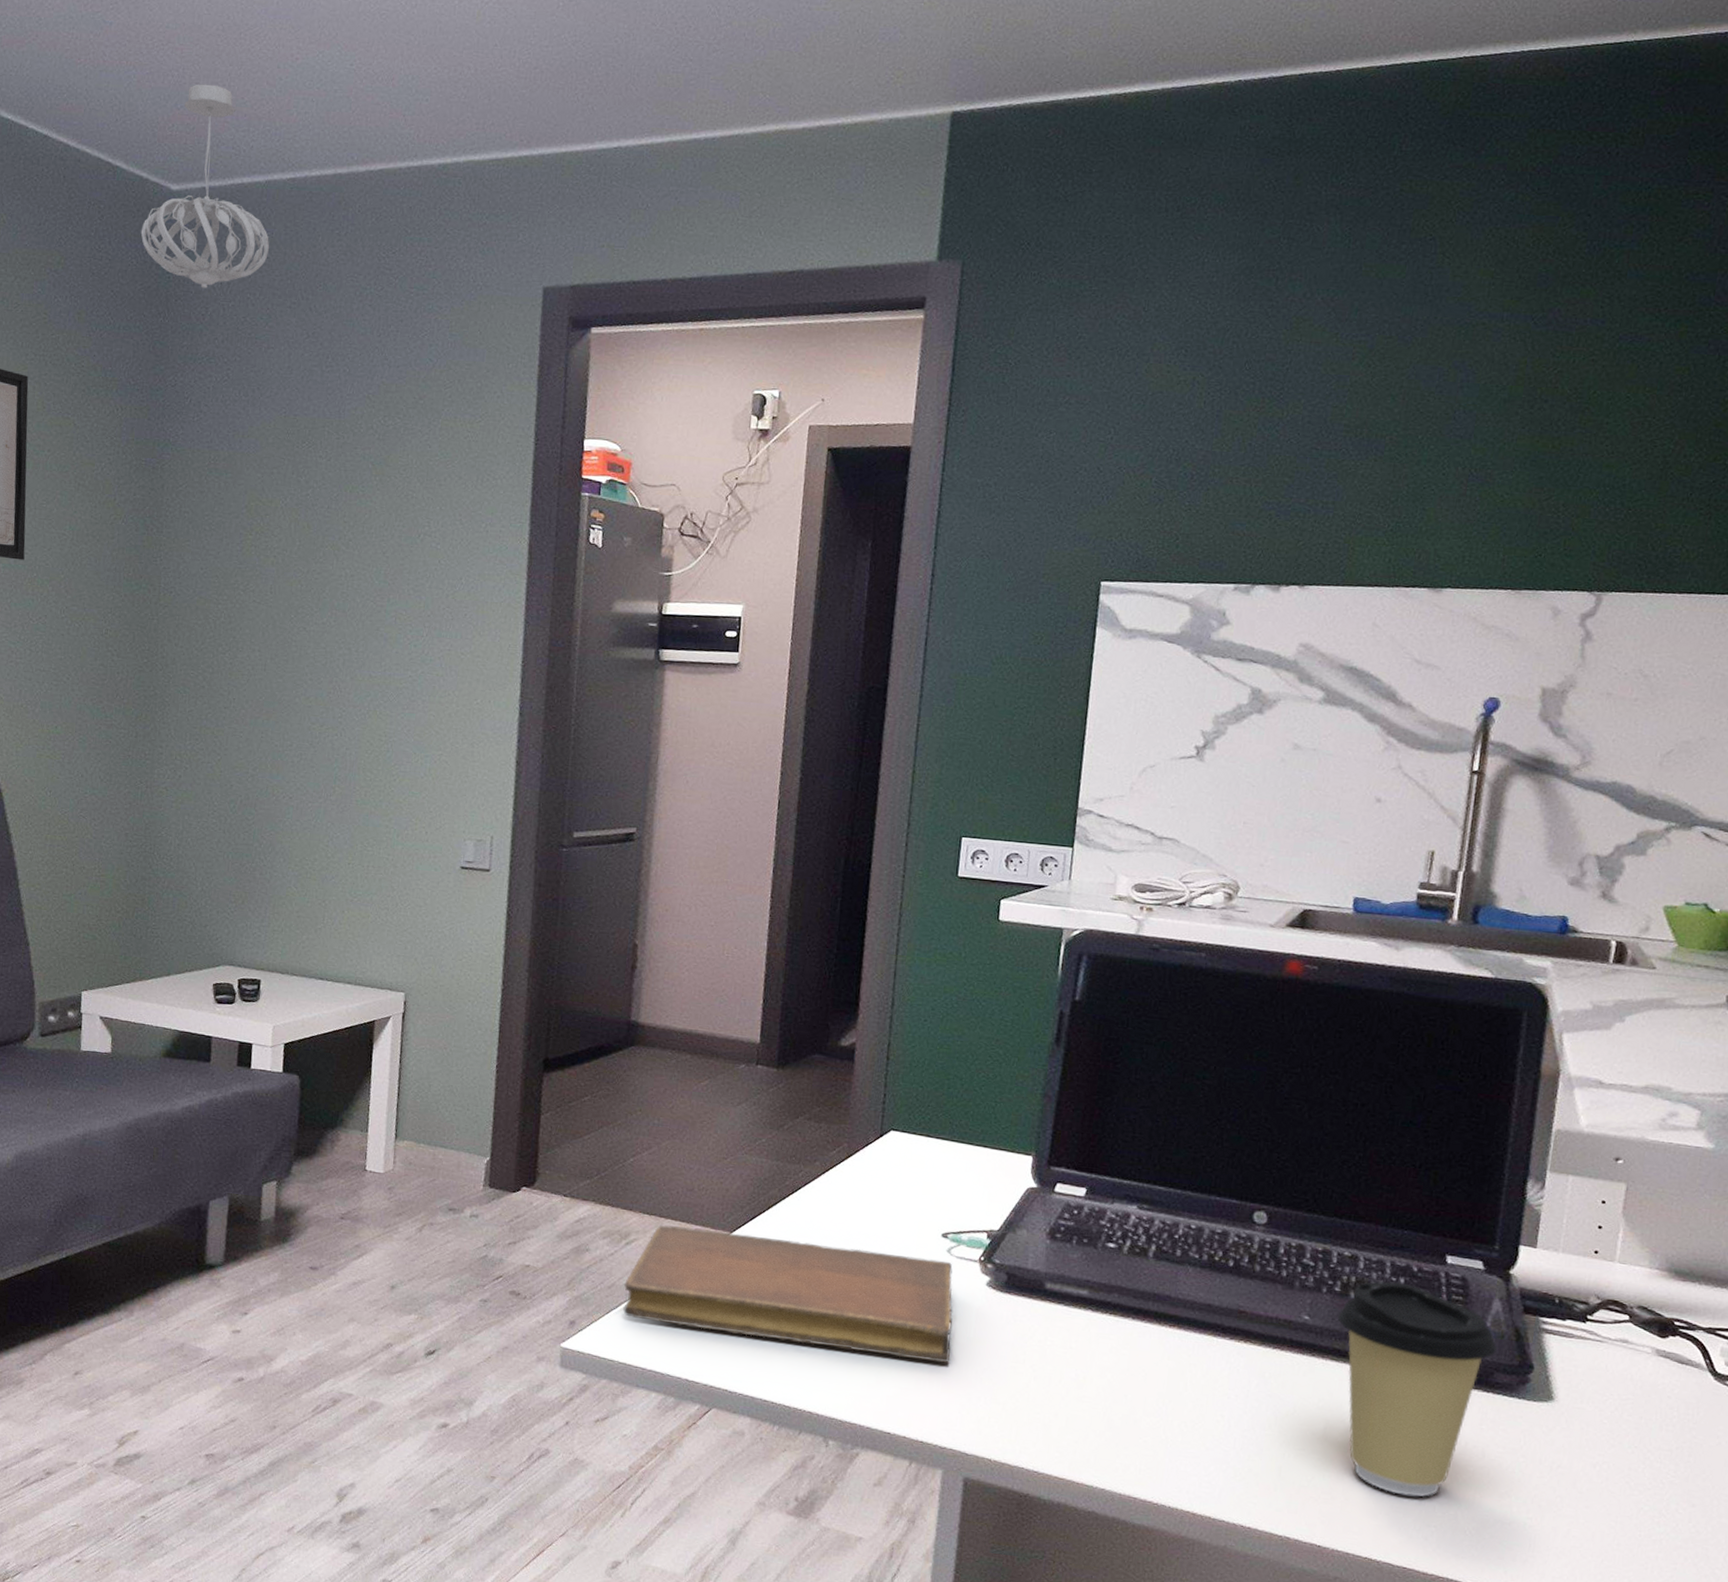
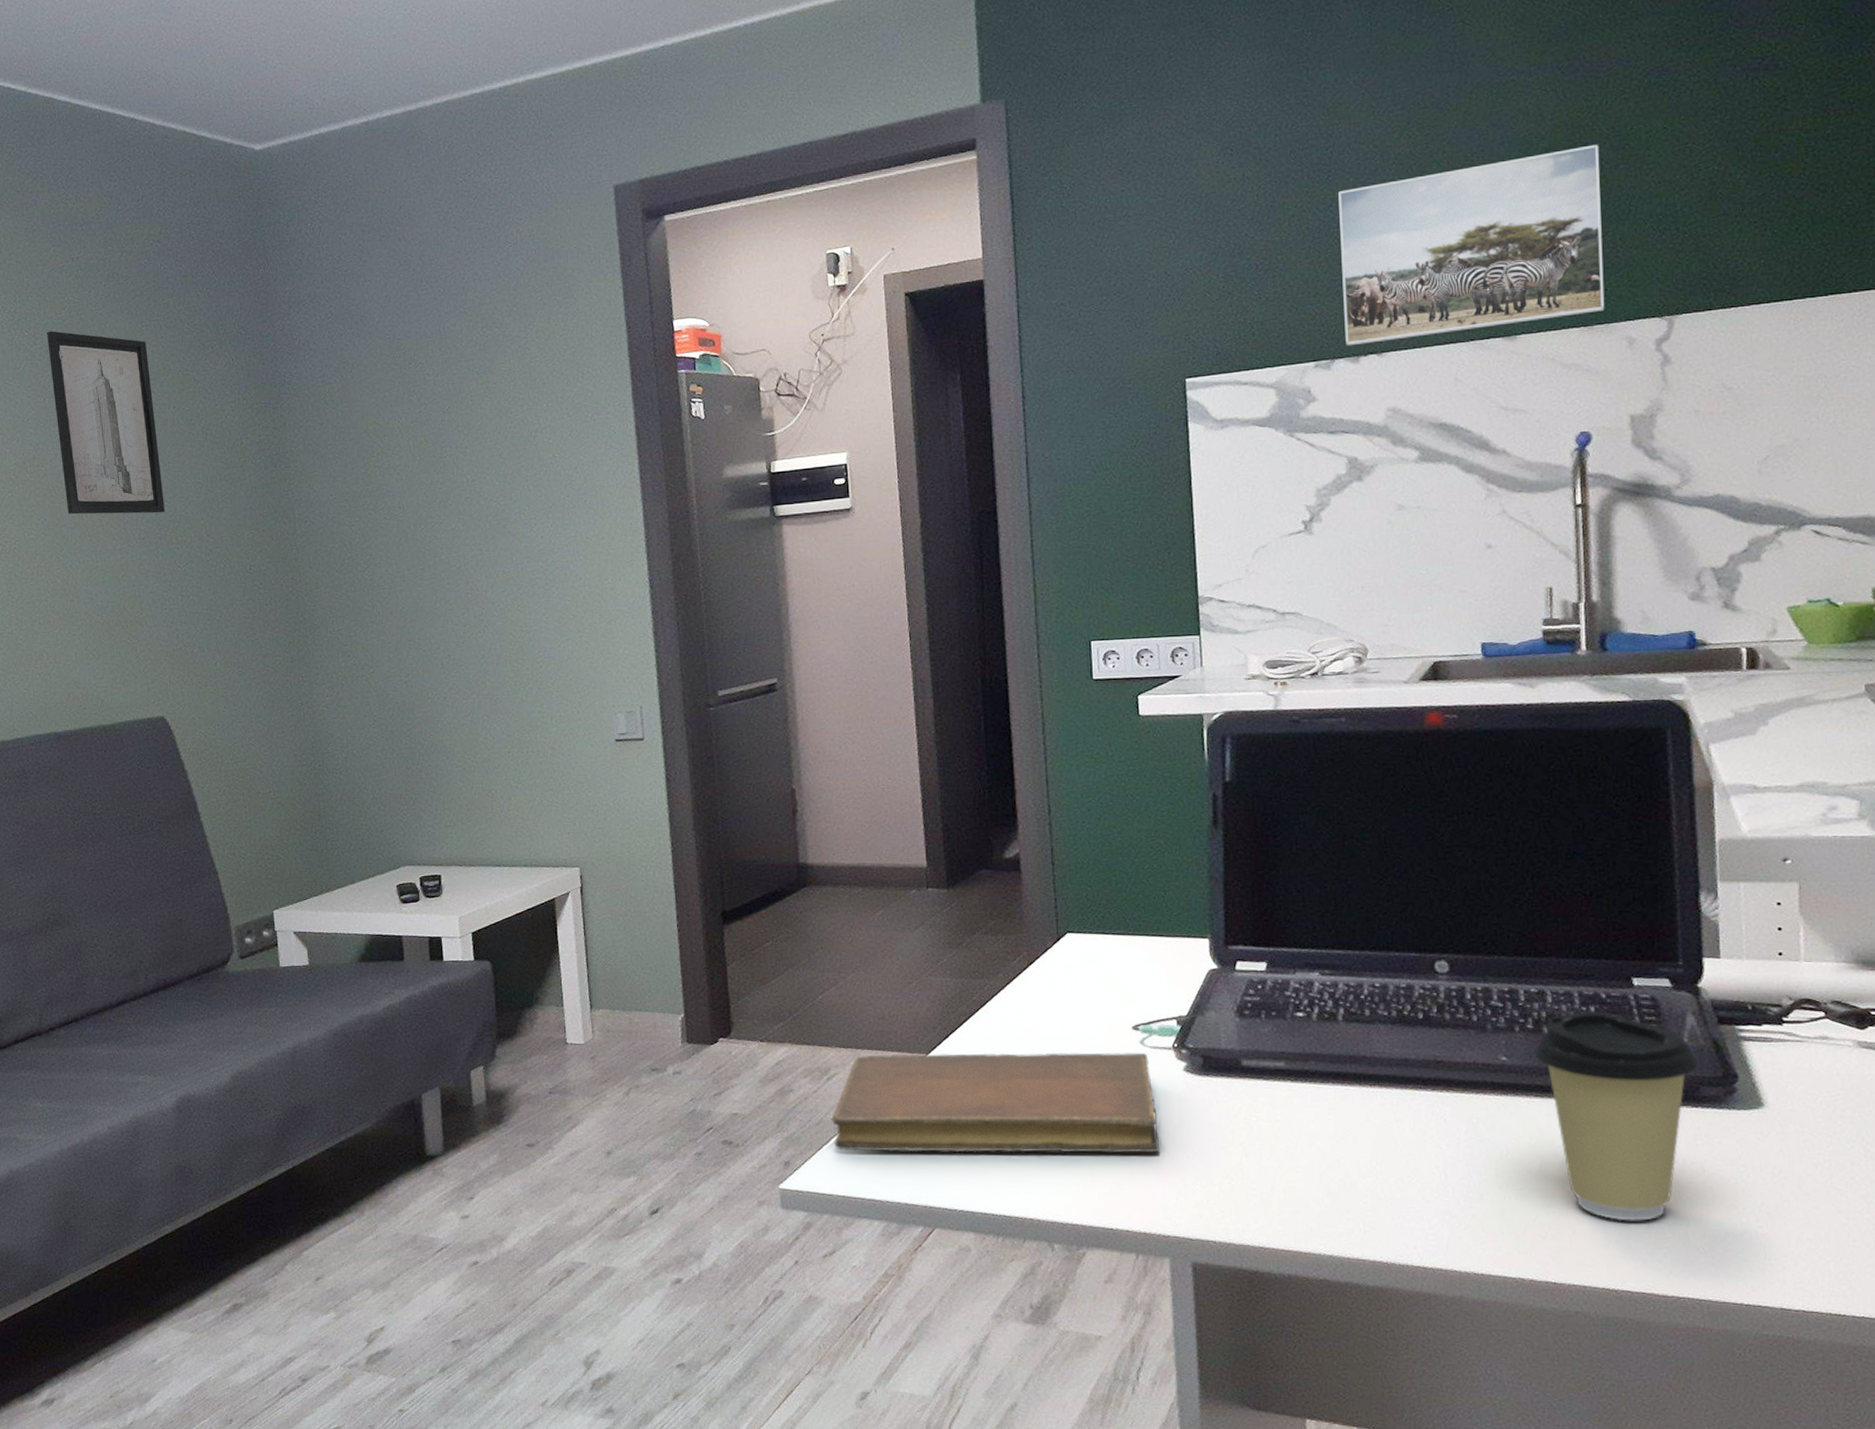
pendant light: present [140,84,270,289] -> none [232,48,354,236]
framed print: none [1269,403,1559,577] -> present [1338,144,1605,347]

